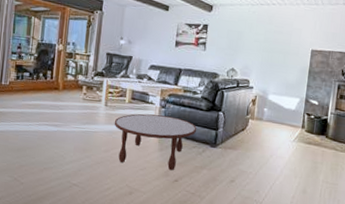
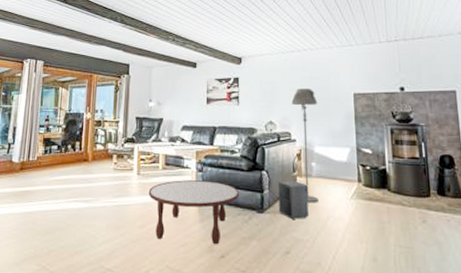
speaker: none [230,122,258,156] -> present [279,181,309,220]
floor lamp: none [254,40,278,143] -> present [291,89,319,203]

